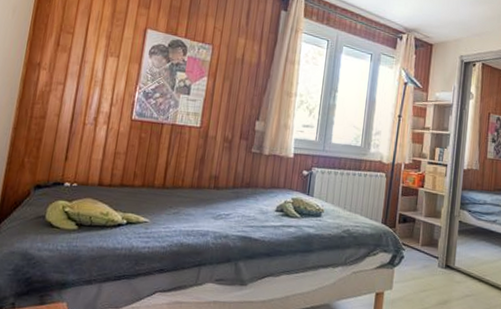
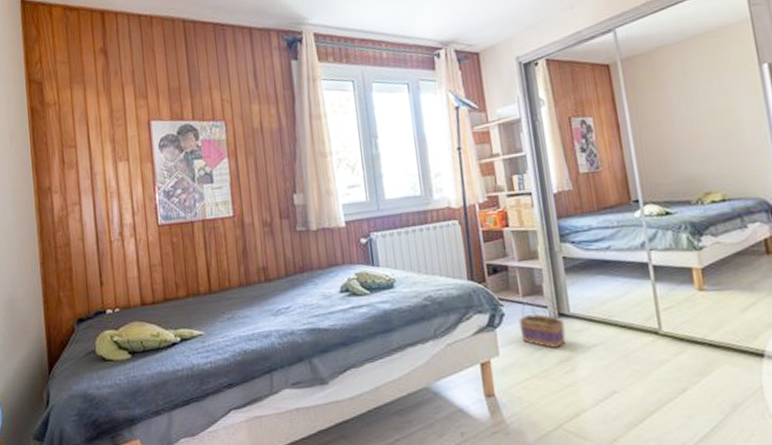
basket: none [413,247,449,292] -> present [518,295,566,348]

